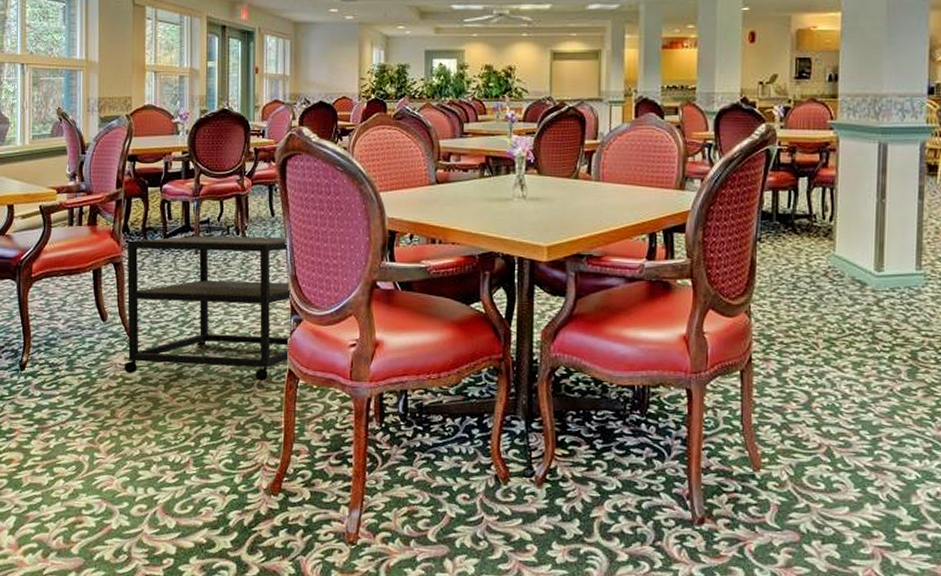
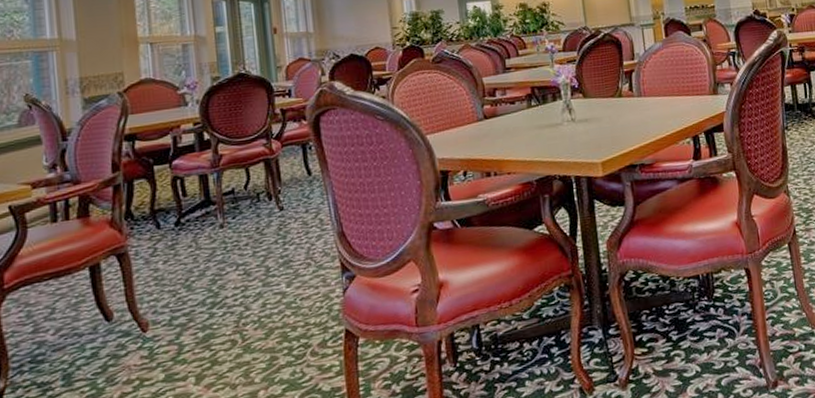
side table: present [124,236,291,381] -> none [131,195,345,374]

